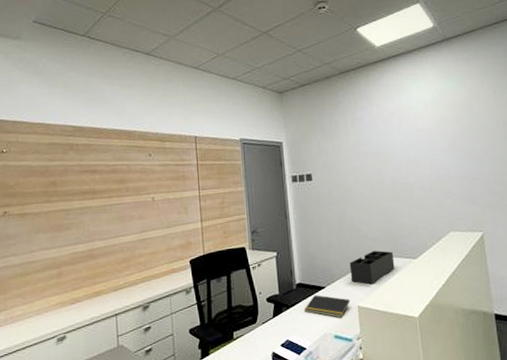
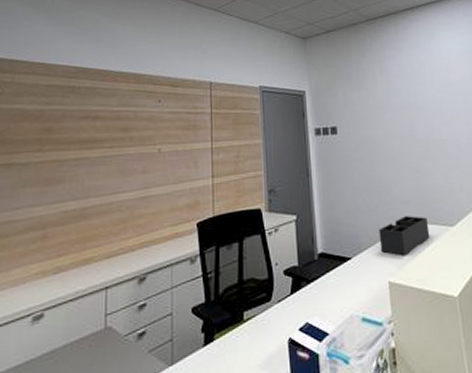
notepad: present [305,295,350,318] -> none [327,267,380,296]

